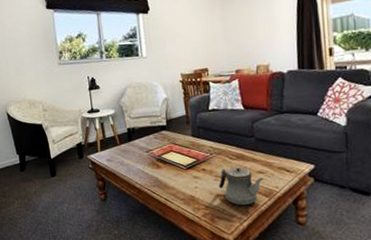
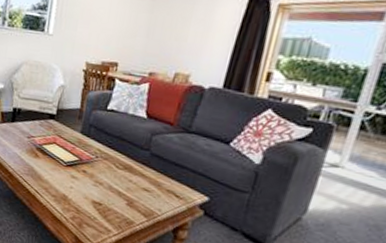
teapot: present [219,167,264,206] -> none [96,175,148,221]

